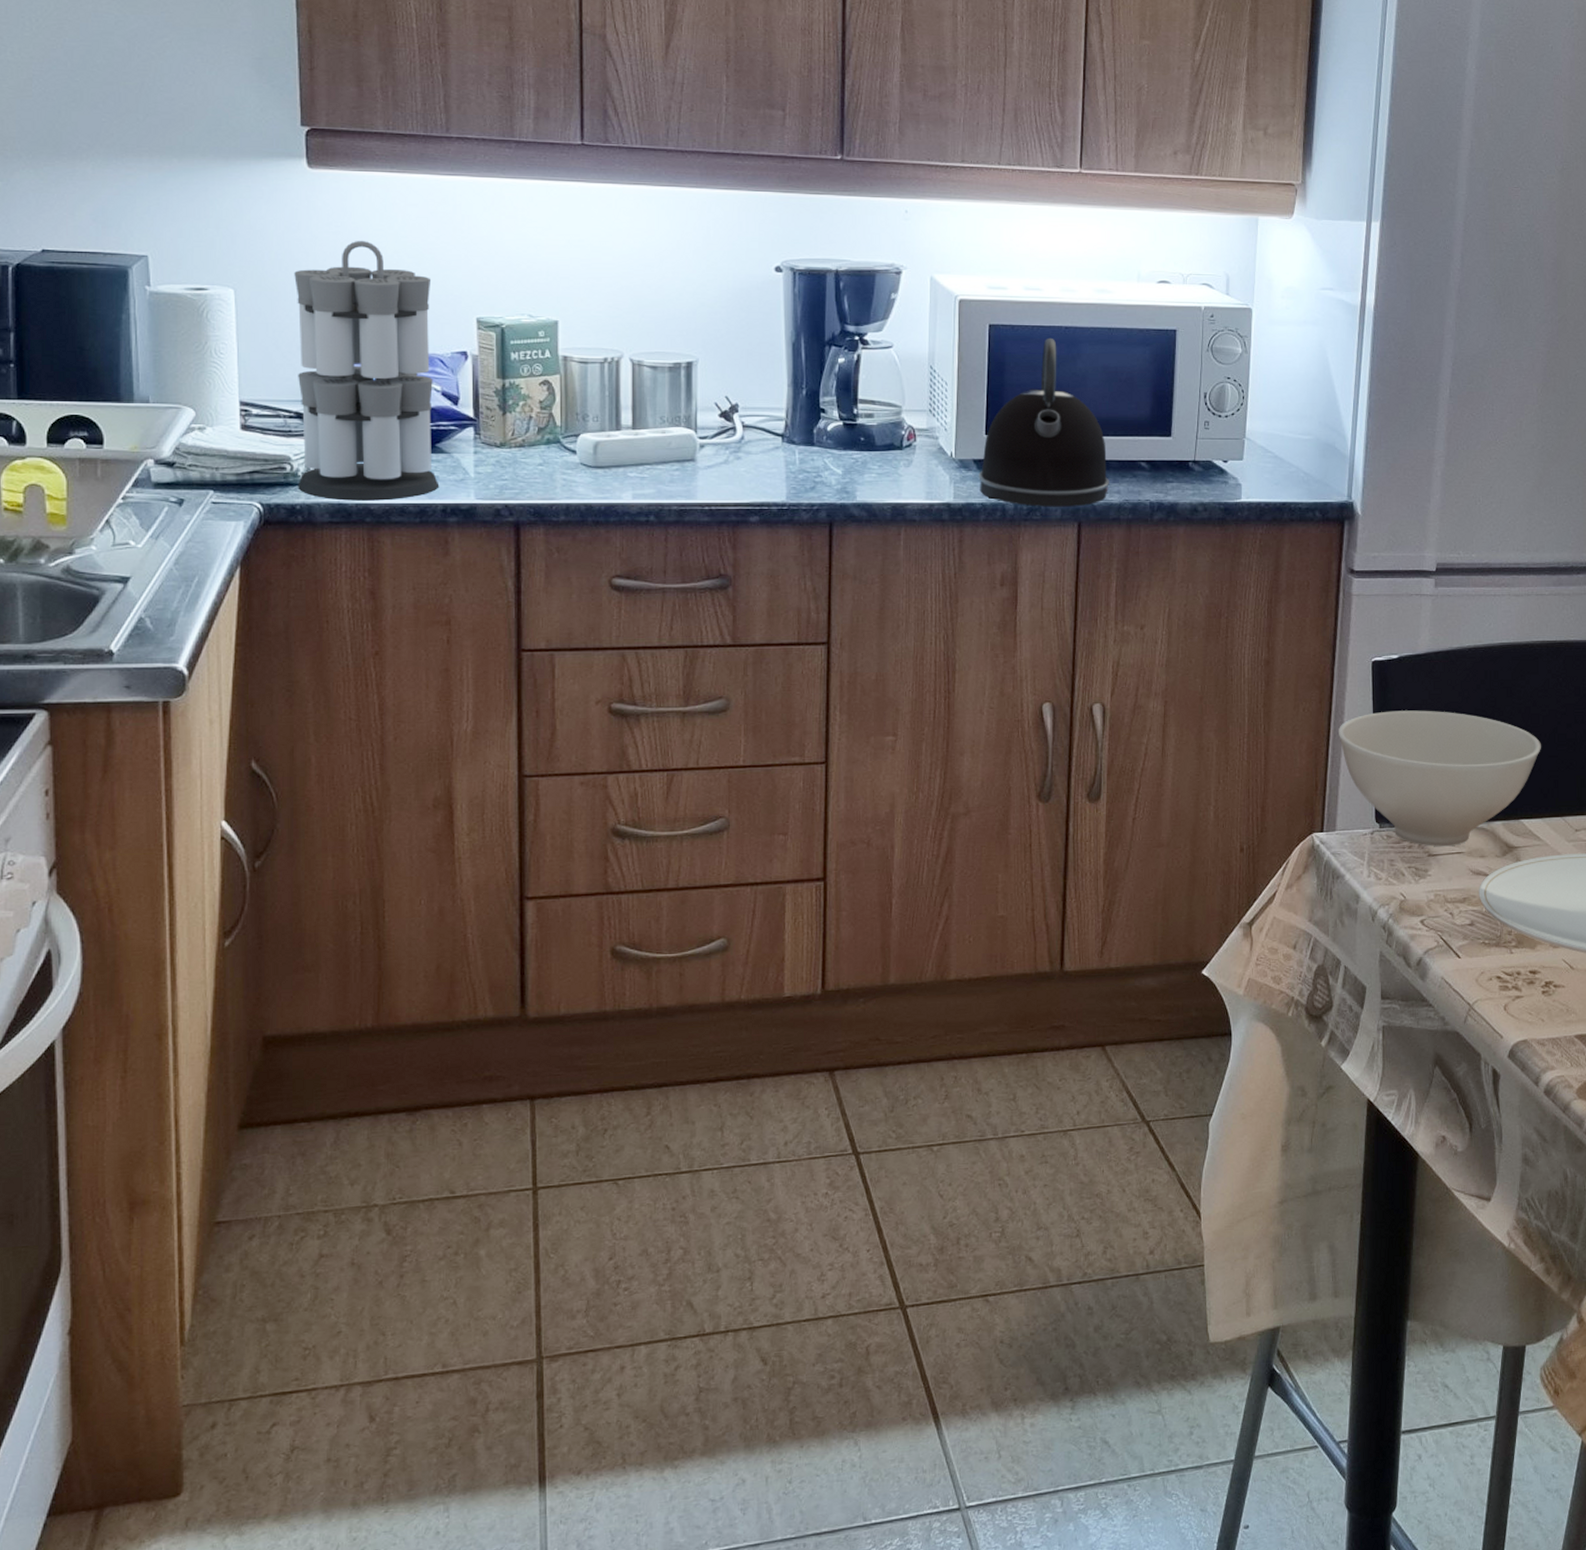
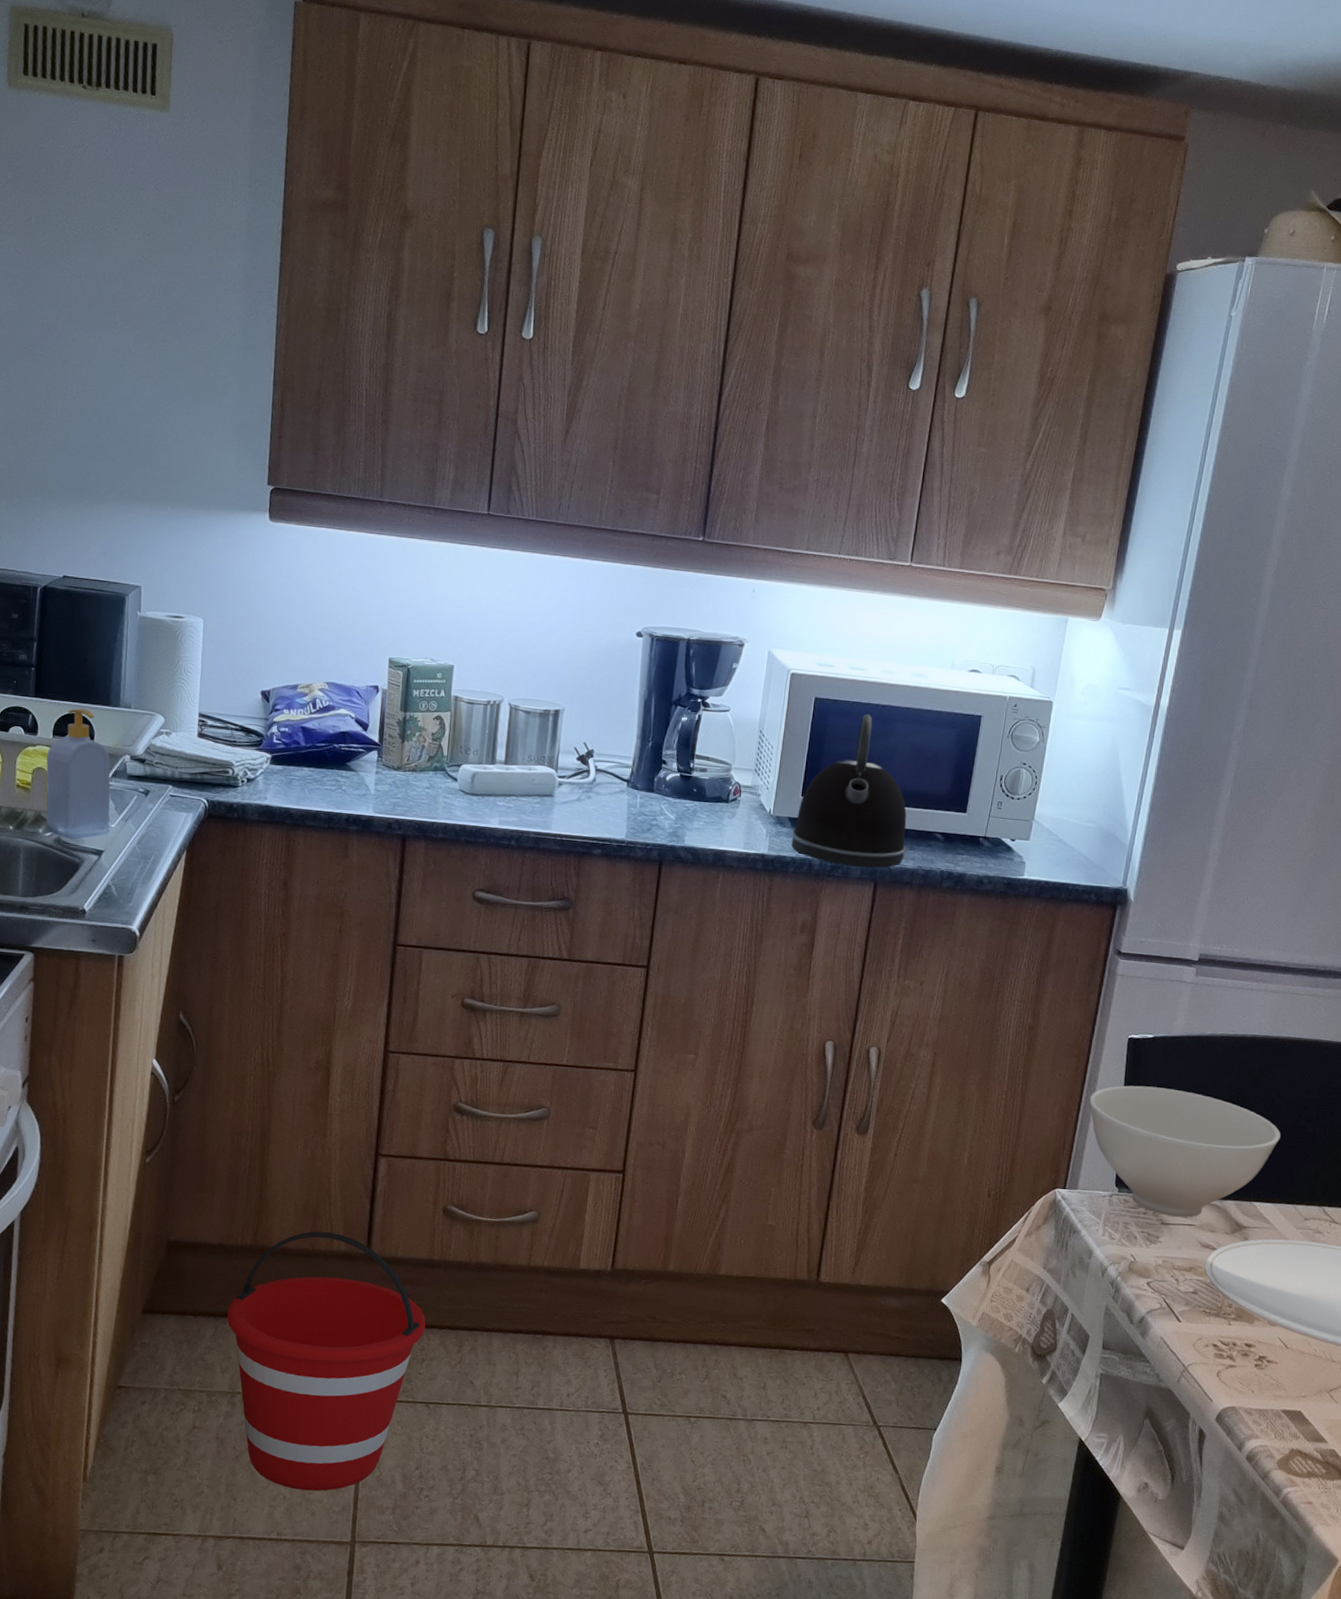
soap bottle: none [41,408,135,568] -> present [46,708,111,840]
spice rack: present [294,240,440,501] -> none [236,585,357,807]
bucket: none [350,997,603,1309] -> present [227,1231,426,1491]

